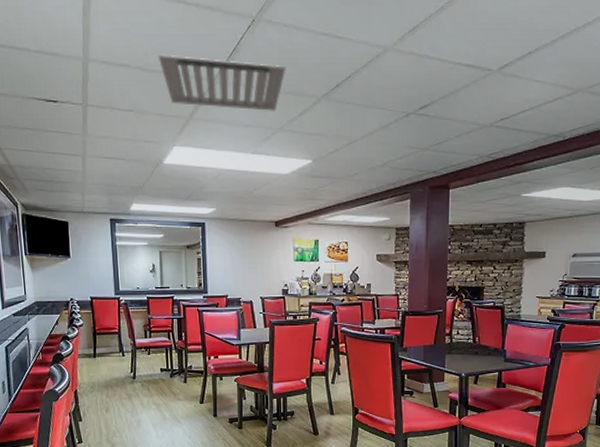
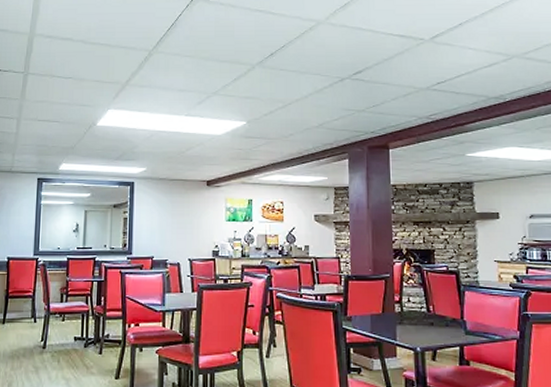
ceiling vent: present [157,56,286,111] -> none [100,30,222,77]

